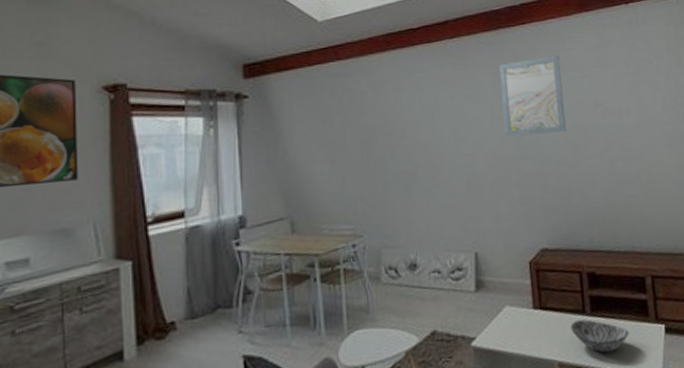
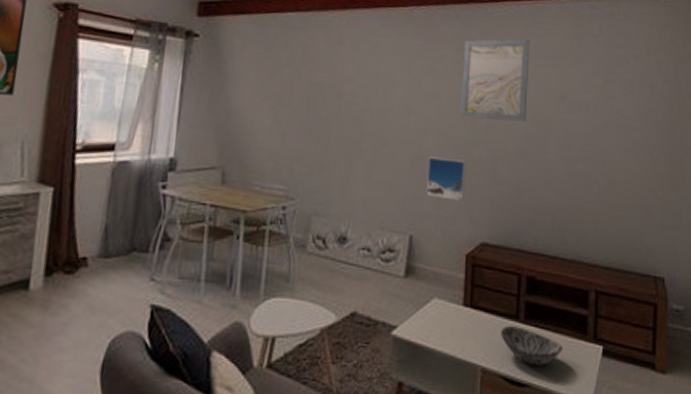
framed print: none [482,176,520,214] -> present [426,157,466,201]

